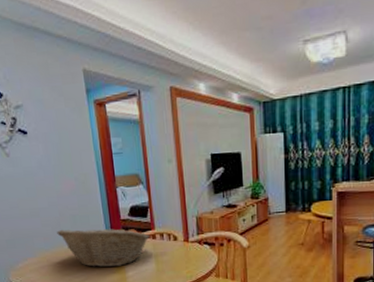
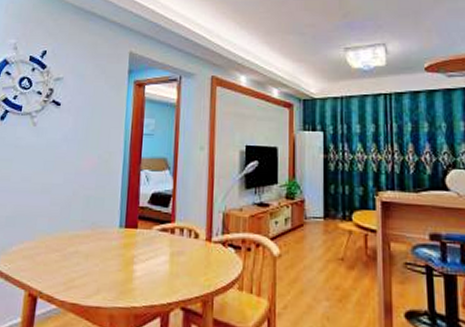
fruit basket: present [57,225,150,268] -> none [65,210,168,263]

